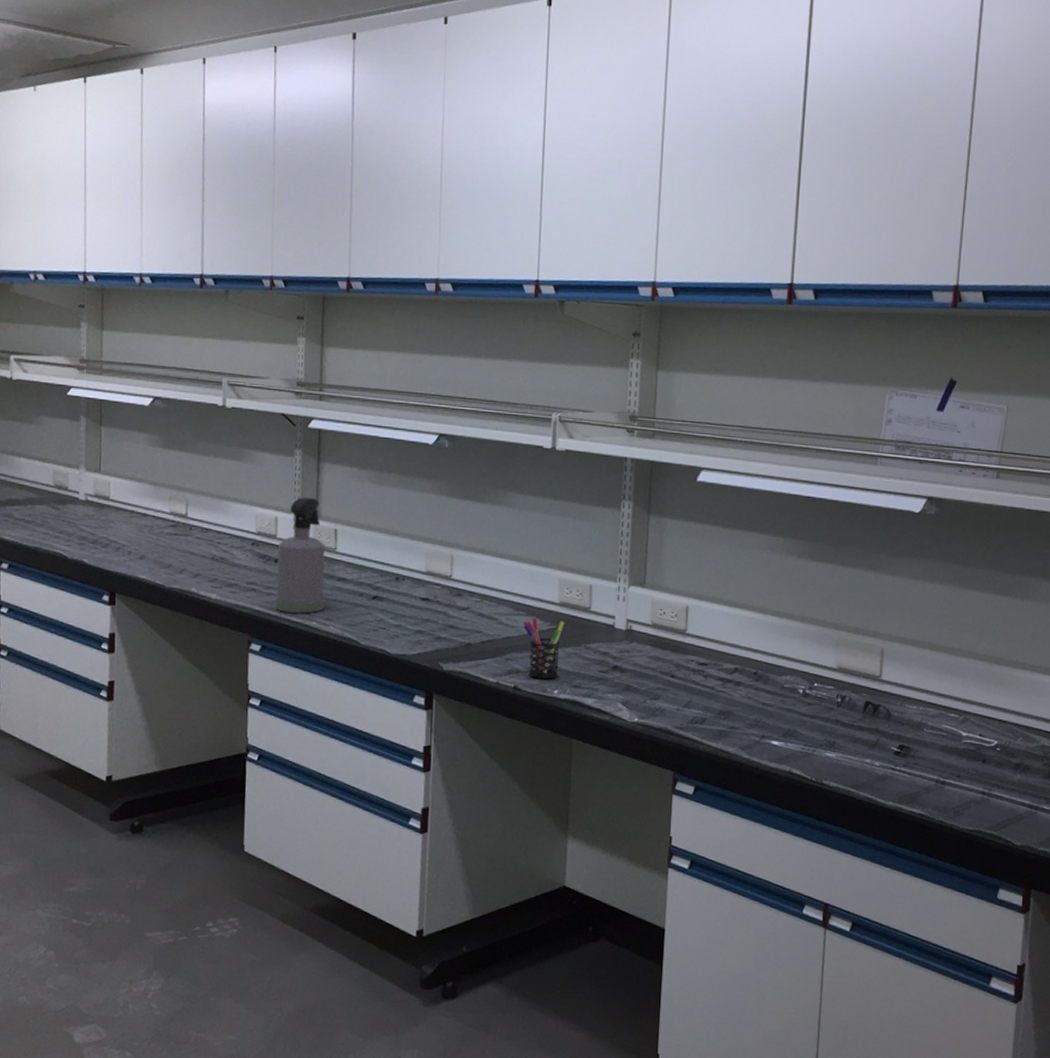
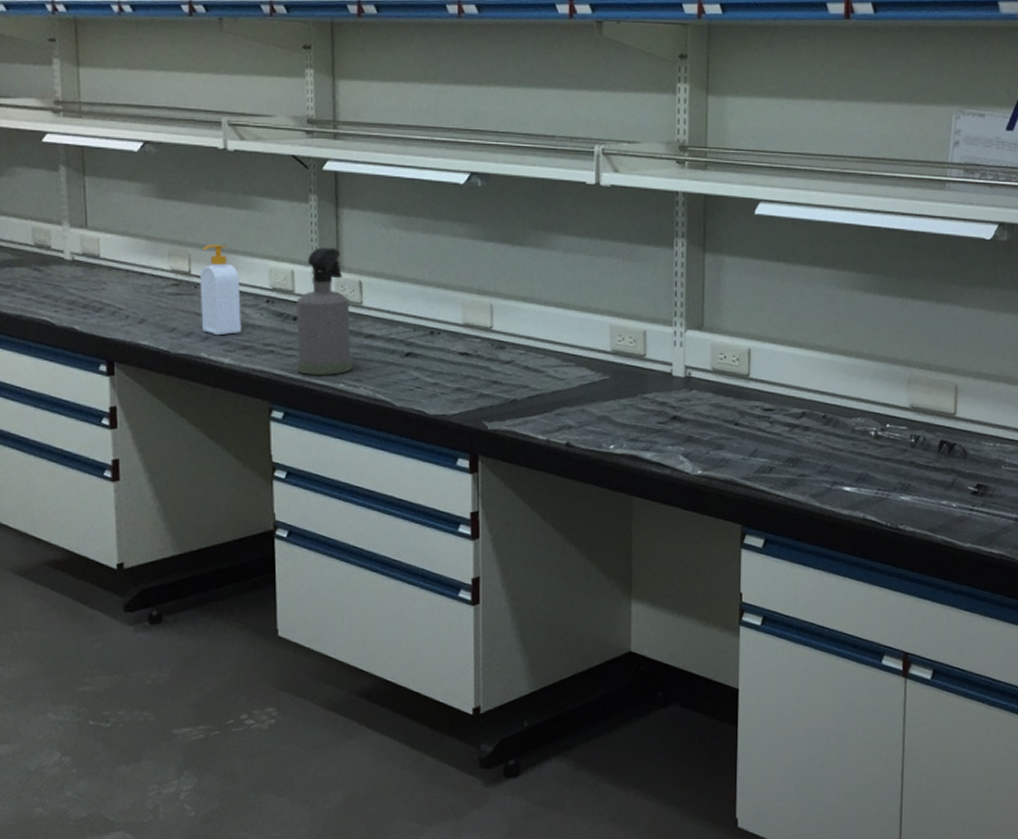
soap bottle: none [193,490,230,574] -> present [199,244,241,336]
pen holder: present [523,617,565,679] -> none [573,368,618,434]

